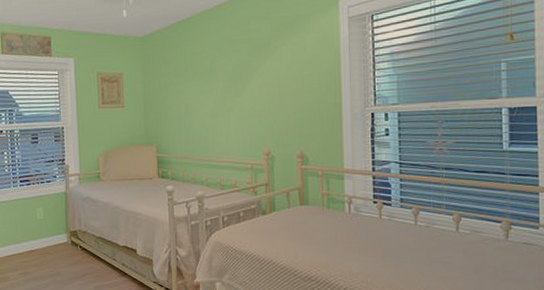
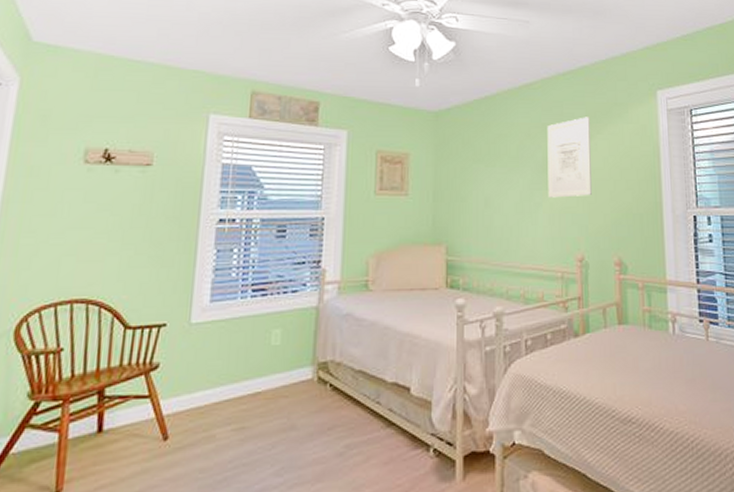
wall art: none [236,30,277,103] -> present [547,117,592,198]

